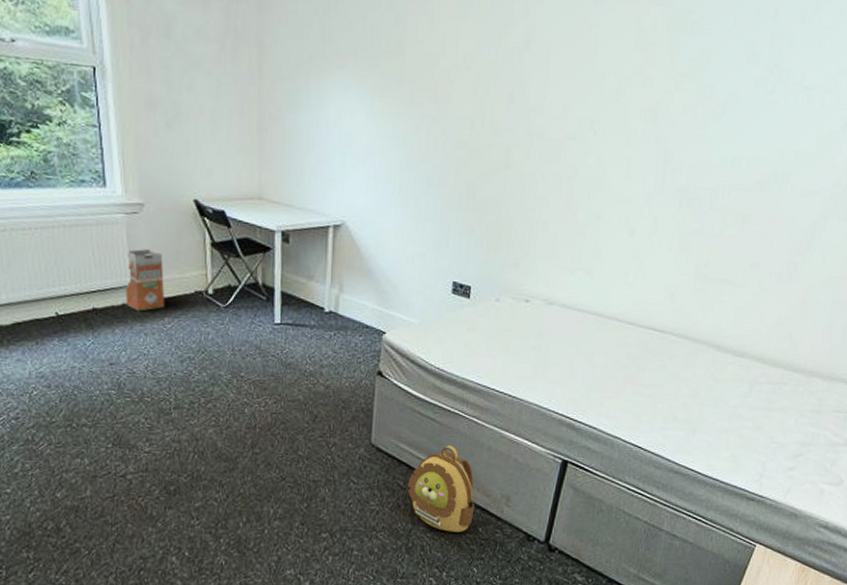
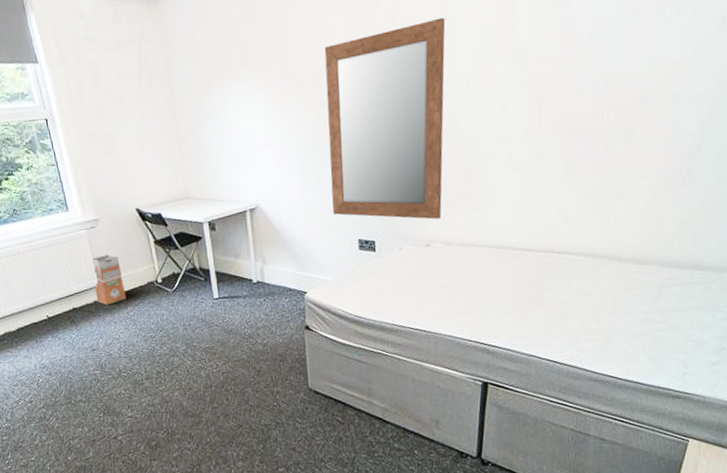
backpack: present [407,445,475,532] -> none [345,381,409,457]
mirror: none [428,53,583,274] -> present [324,17,446,220]

